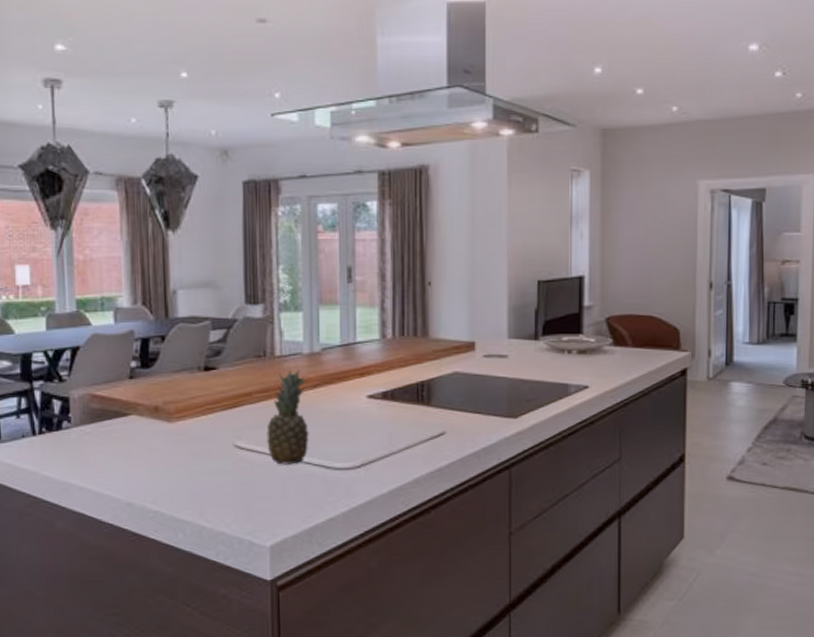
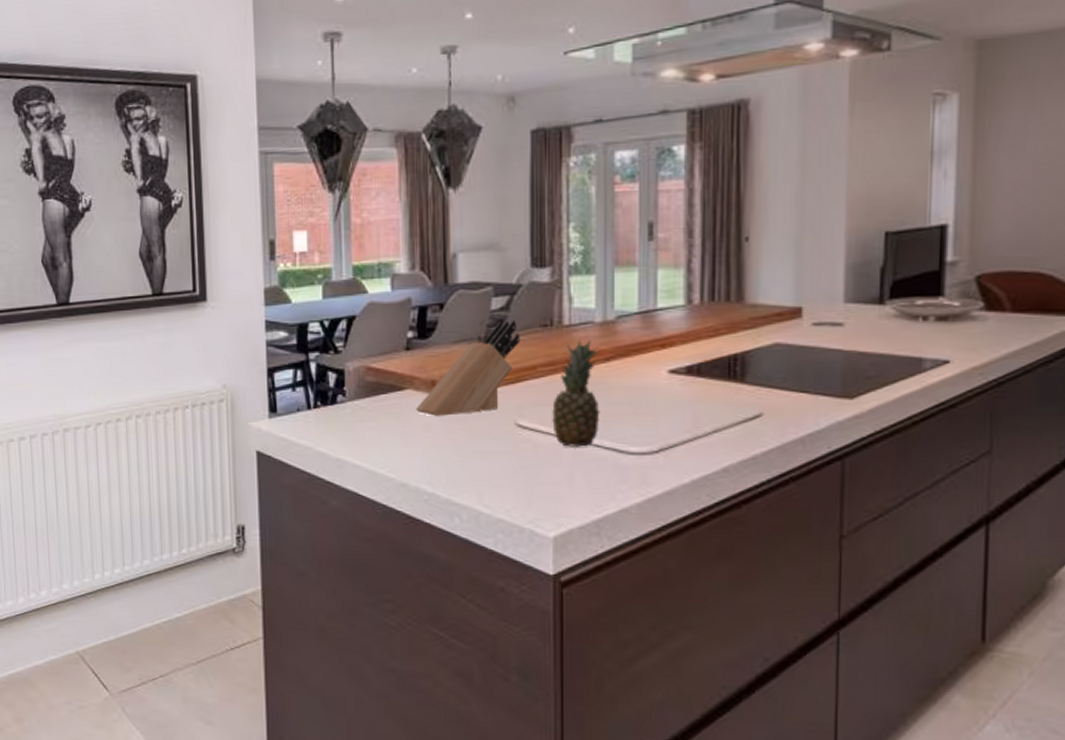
knife block: none [140,351,237,439] -> present [416,320,521,416]

